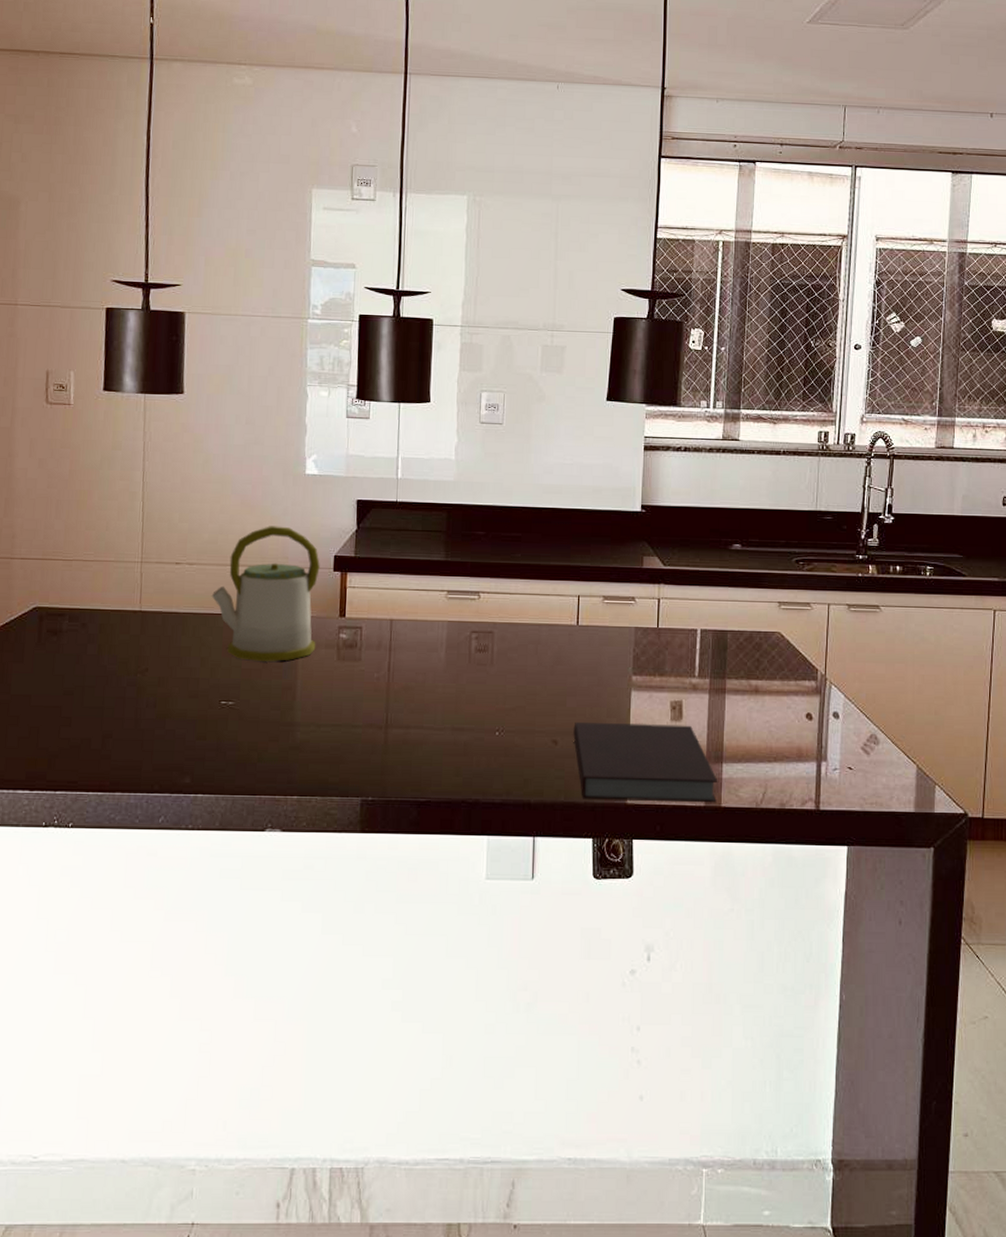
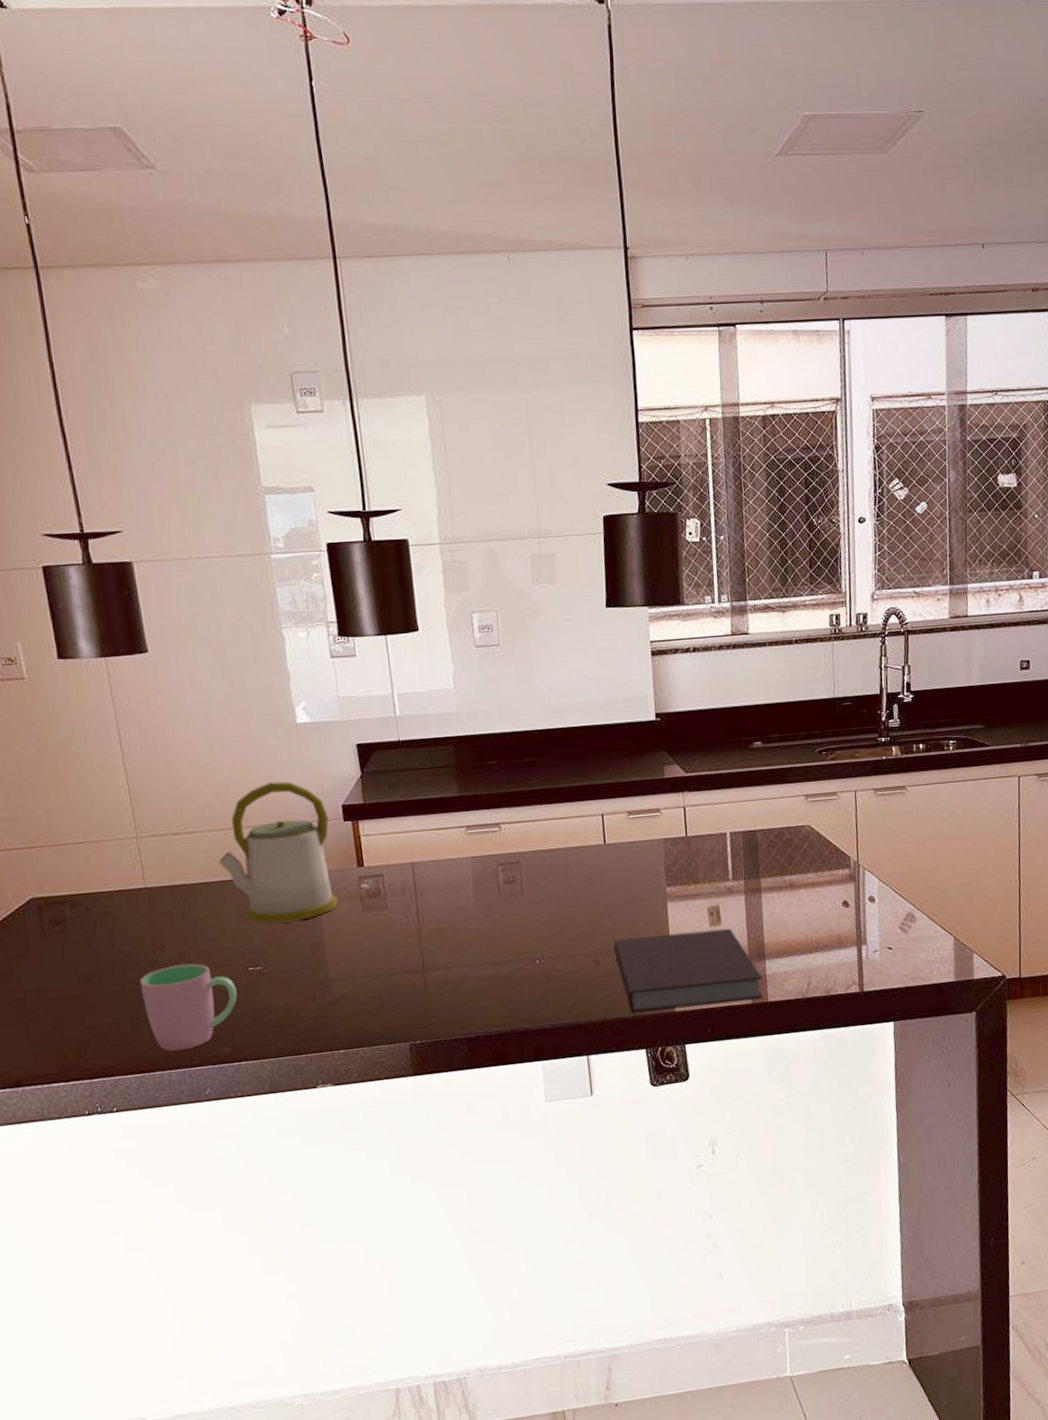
cup: none [117,690,206,774] -> present [139,964,237,1051]

